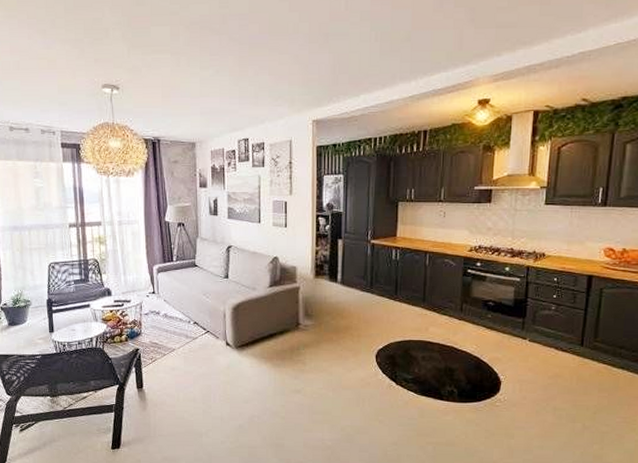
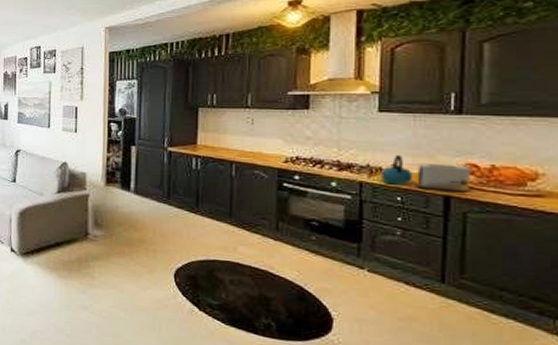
kettle: none [543,241,567,268] -> present [380,154,413,185]
toaster: none [568,248,611,273] -> present [415,162,474,194]

